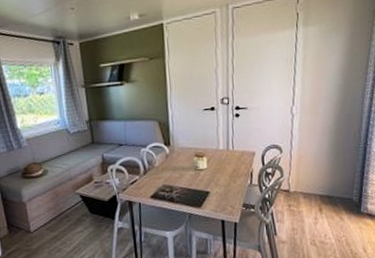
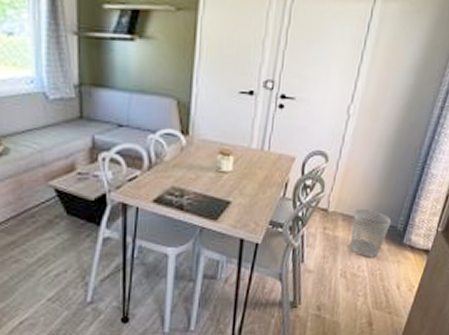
wastebasket: none [313,186,347,227] -> present [350,209,392,258]

